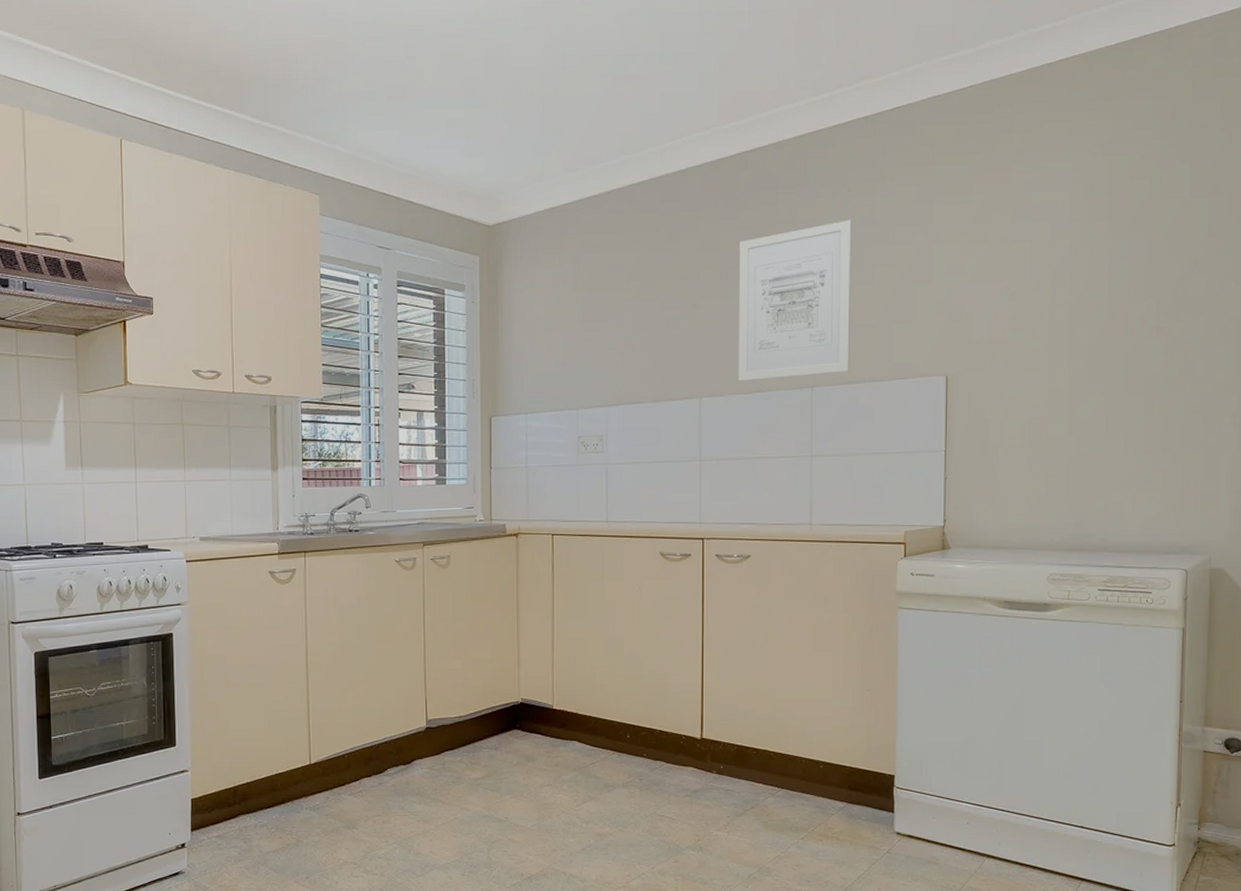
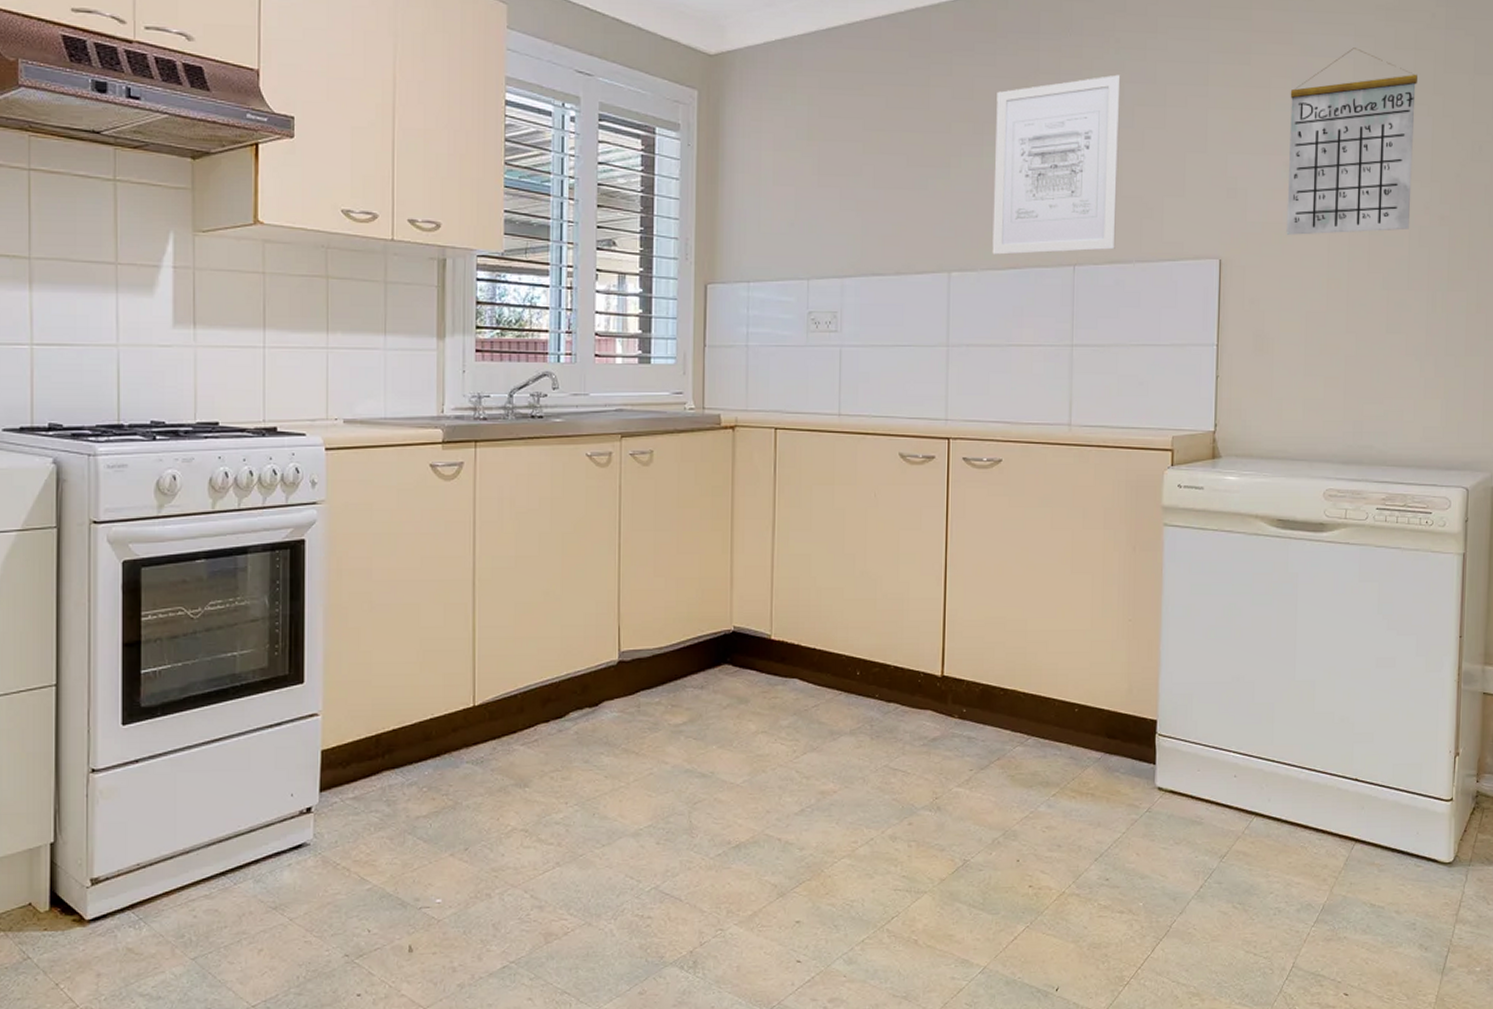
calendar: none [1008,181,1133,351] -> present [1286,48,1417,235]

